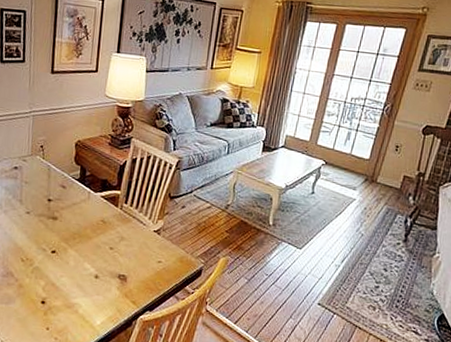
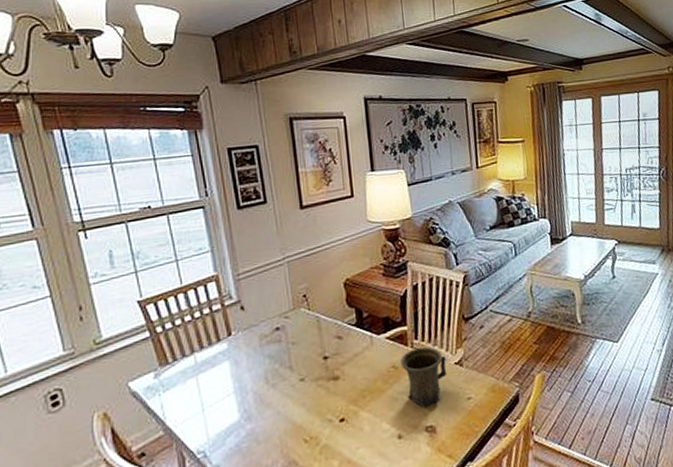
mug: none [109,211,147,259] -> present [401,347,447,408]

